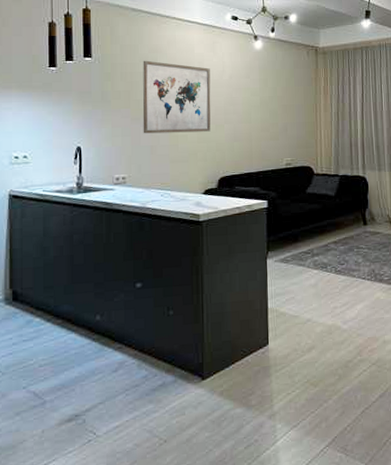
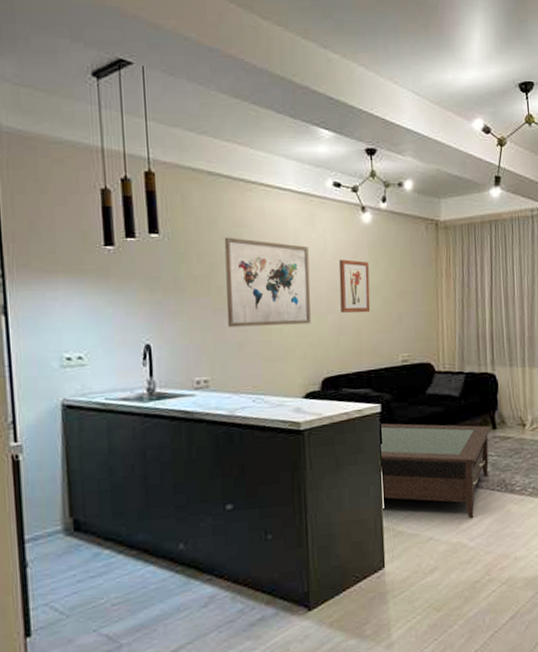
wall art: none [234,79,260,124] -> present [338,259,371,313]
coffee table: none [265,217,362,304] -> present [378,423,491,519]

